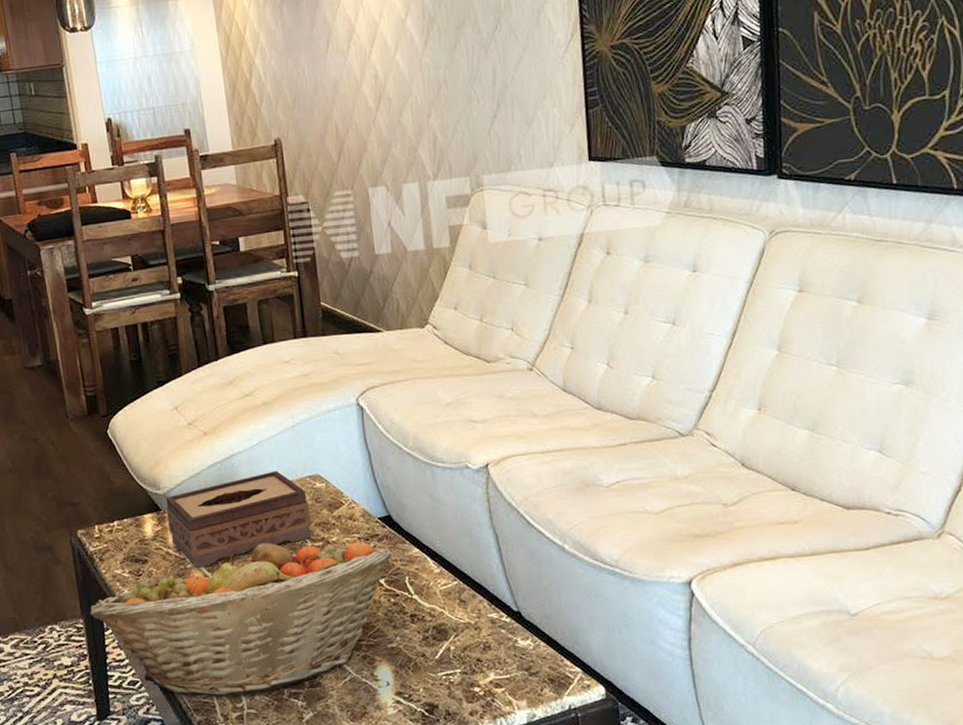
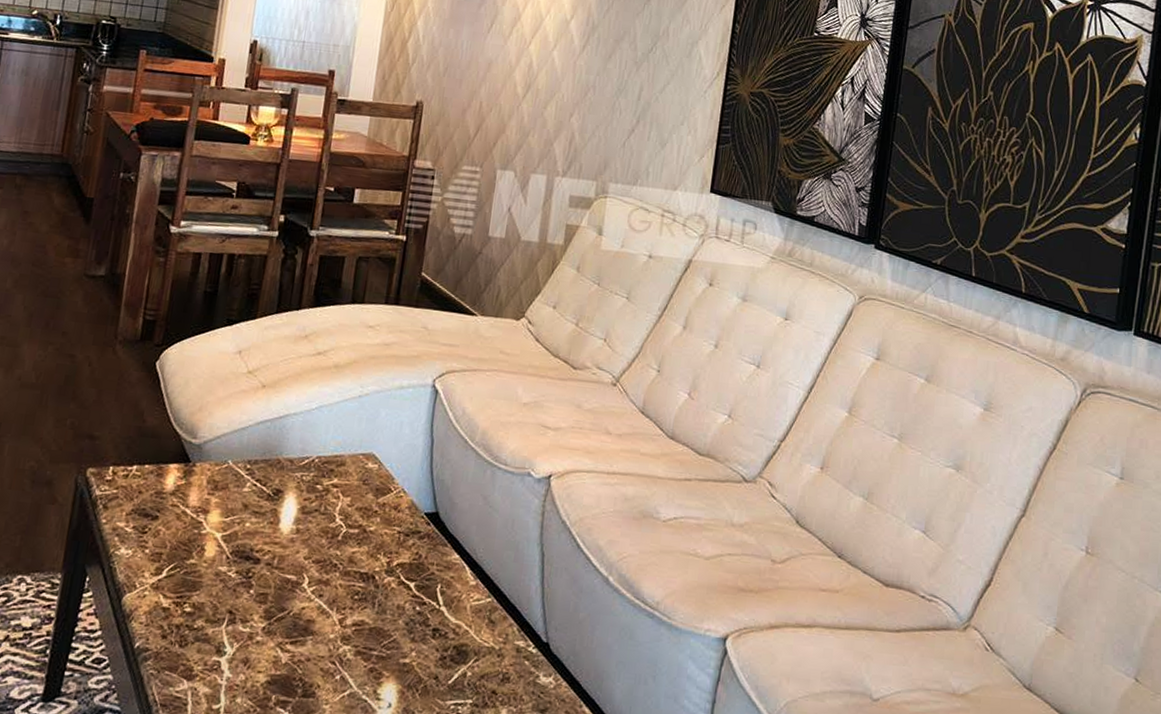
fruit basket: present [90,541,392,697] -> none [73,514,430,696]
tissue box: present [165,470,311,568] -> none [192,440,356,535]

